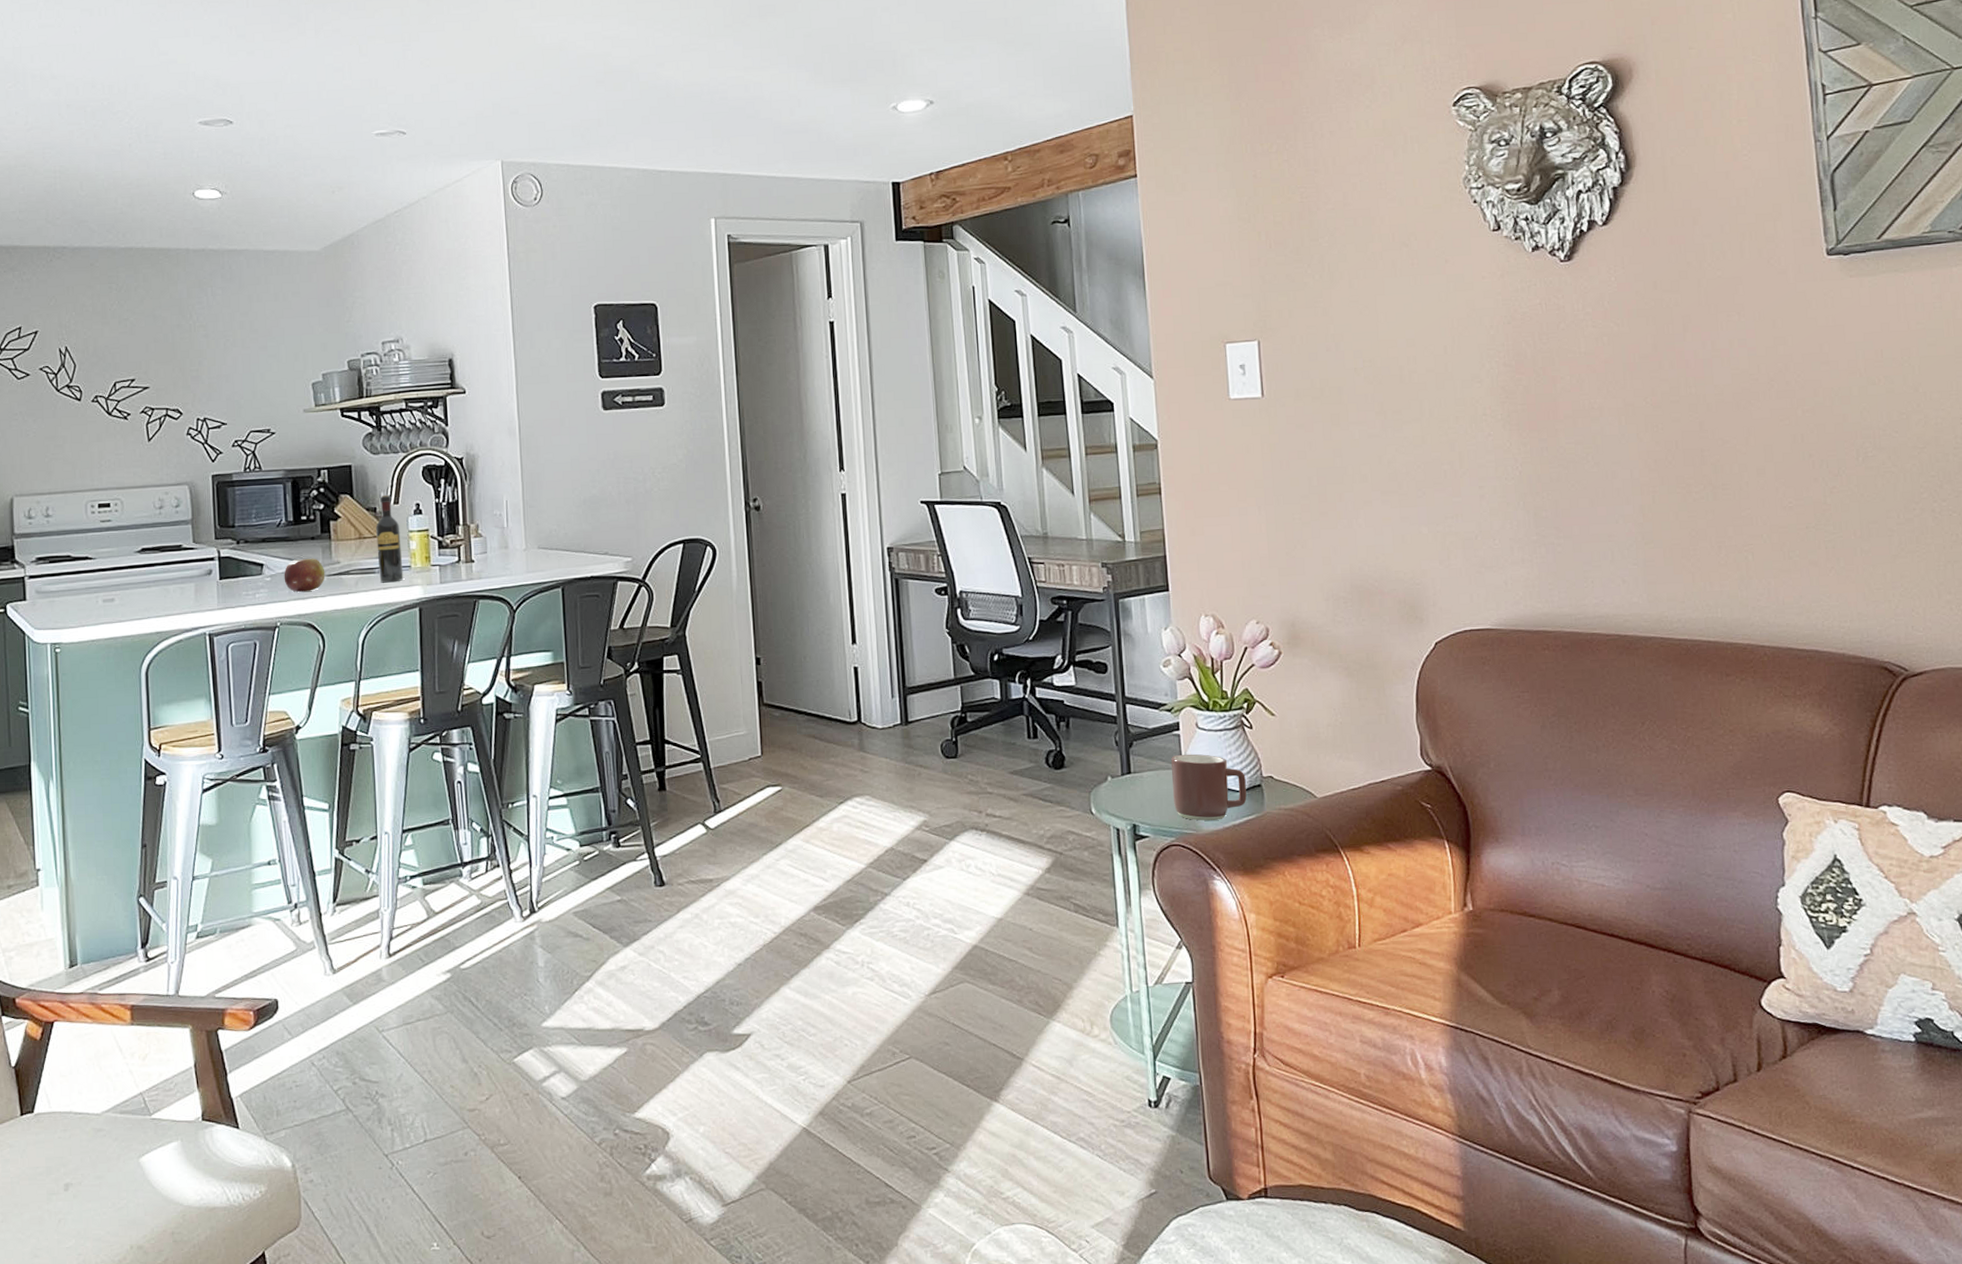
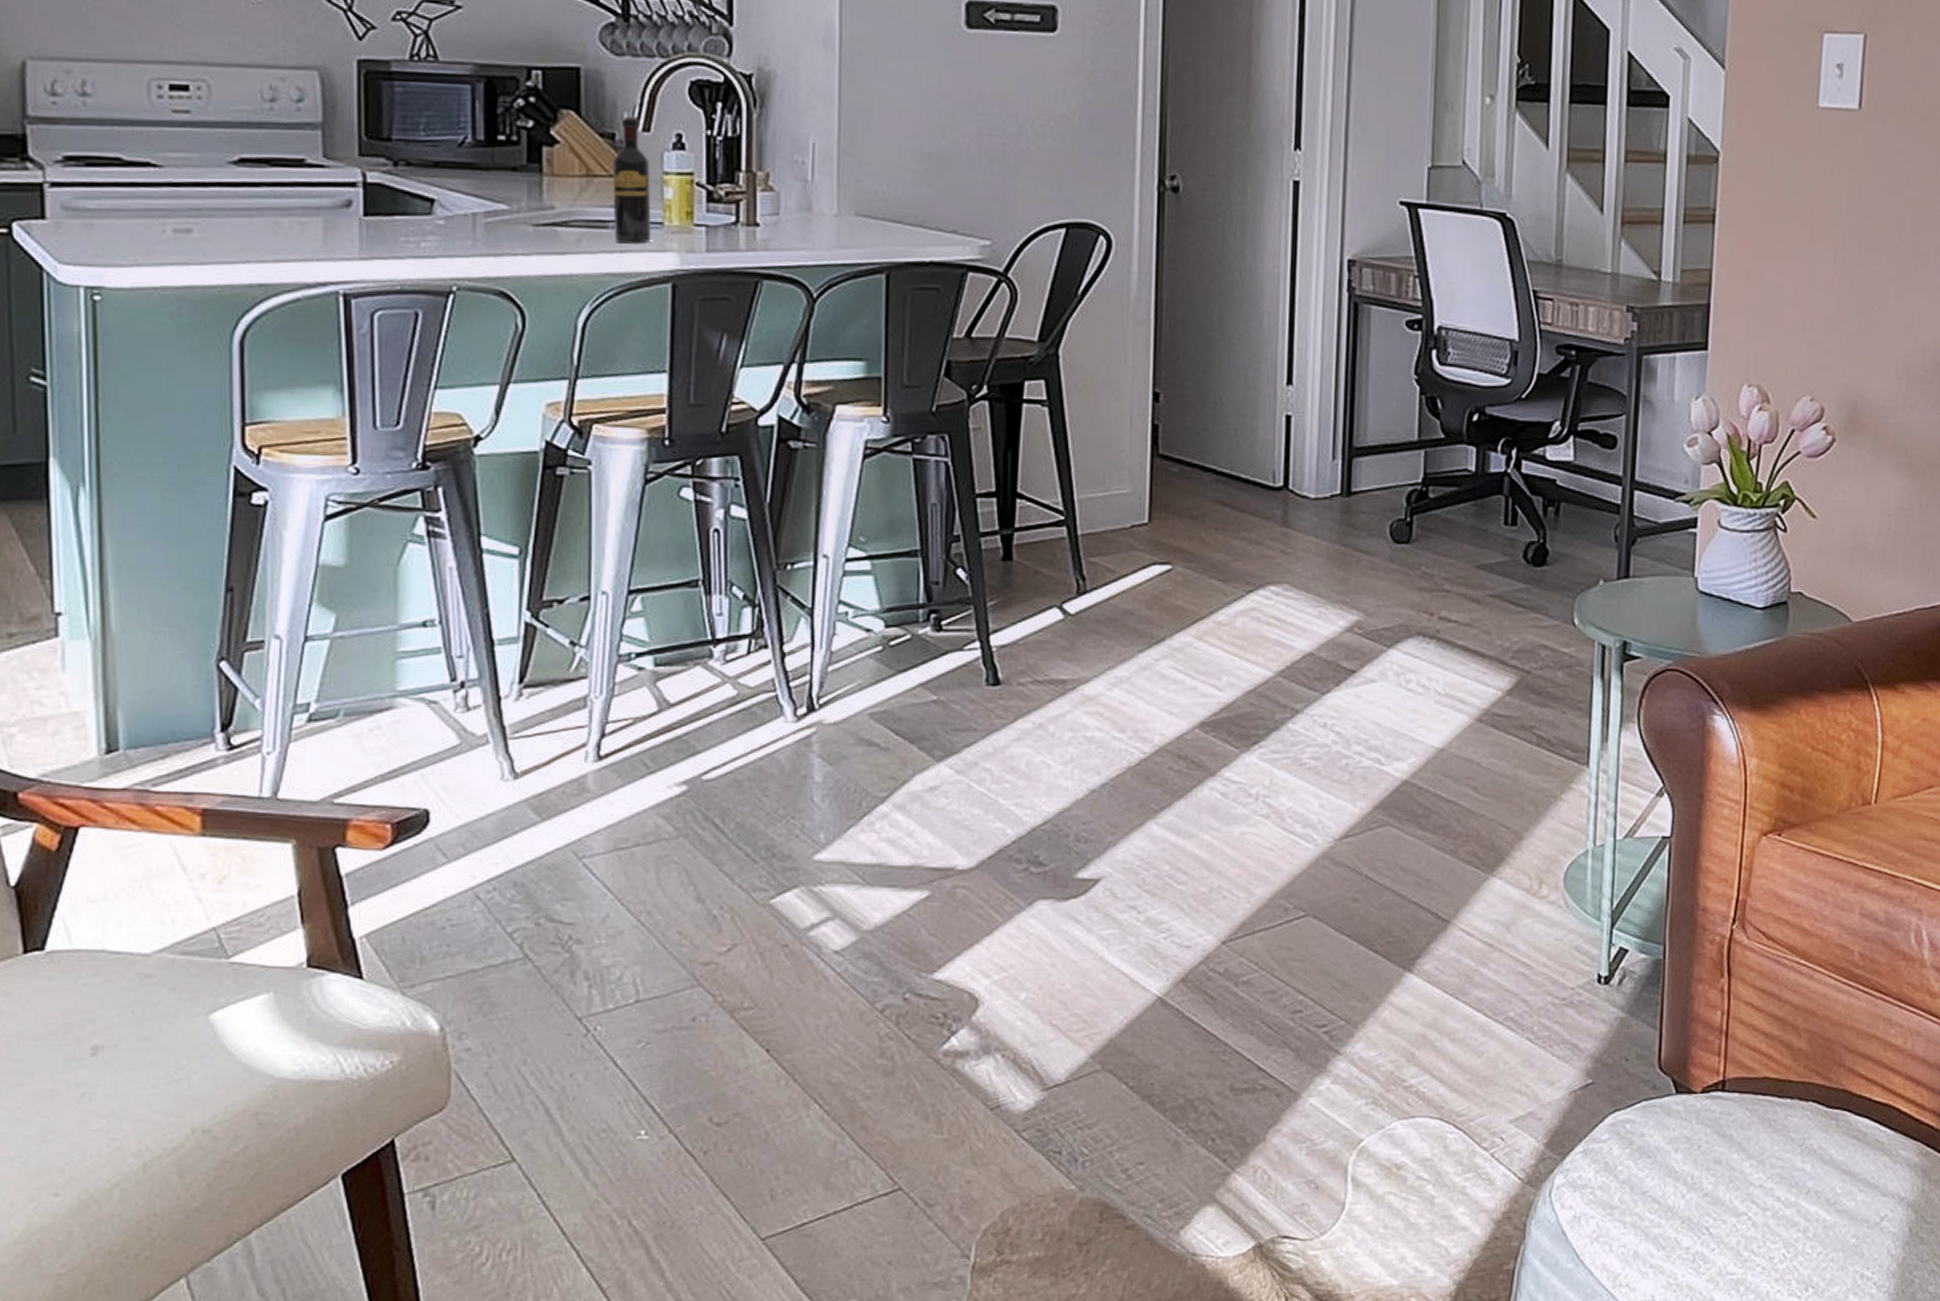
fruit: present [284,558,325,593] -> none [466,197,531,246]
mug: present [1171,754,1247,821] -> none [1676,558,1770,642]

